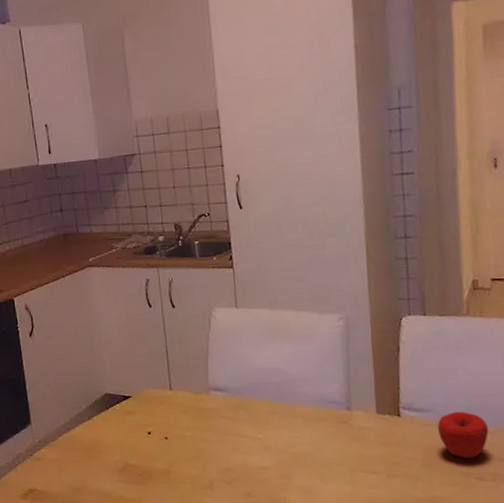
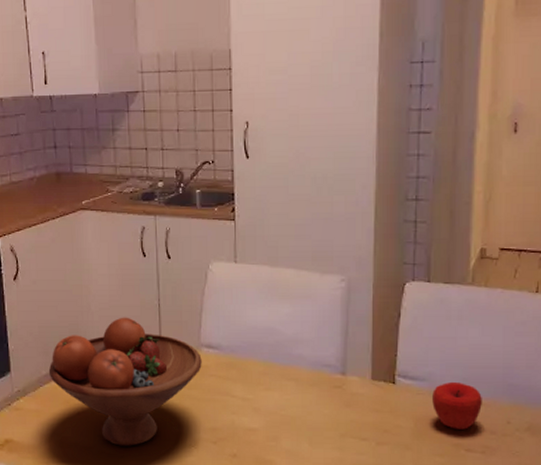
fruit bowl: none [66,365,211,490] -> present [48,317,202,446]

